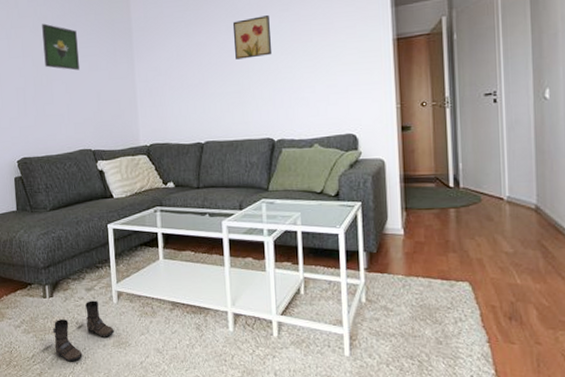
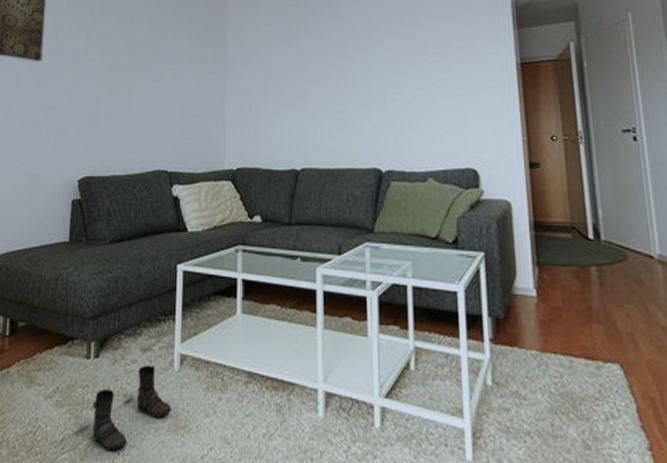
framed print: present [42,23,79,71] -> none [125,25,165,79]
wall art: present [232,15,273,60] -> none [338,30,382,76]

